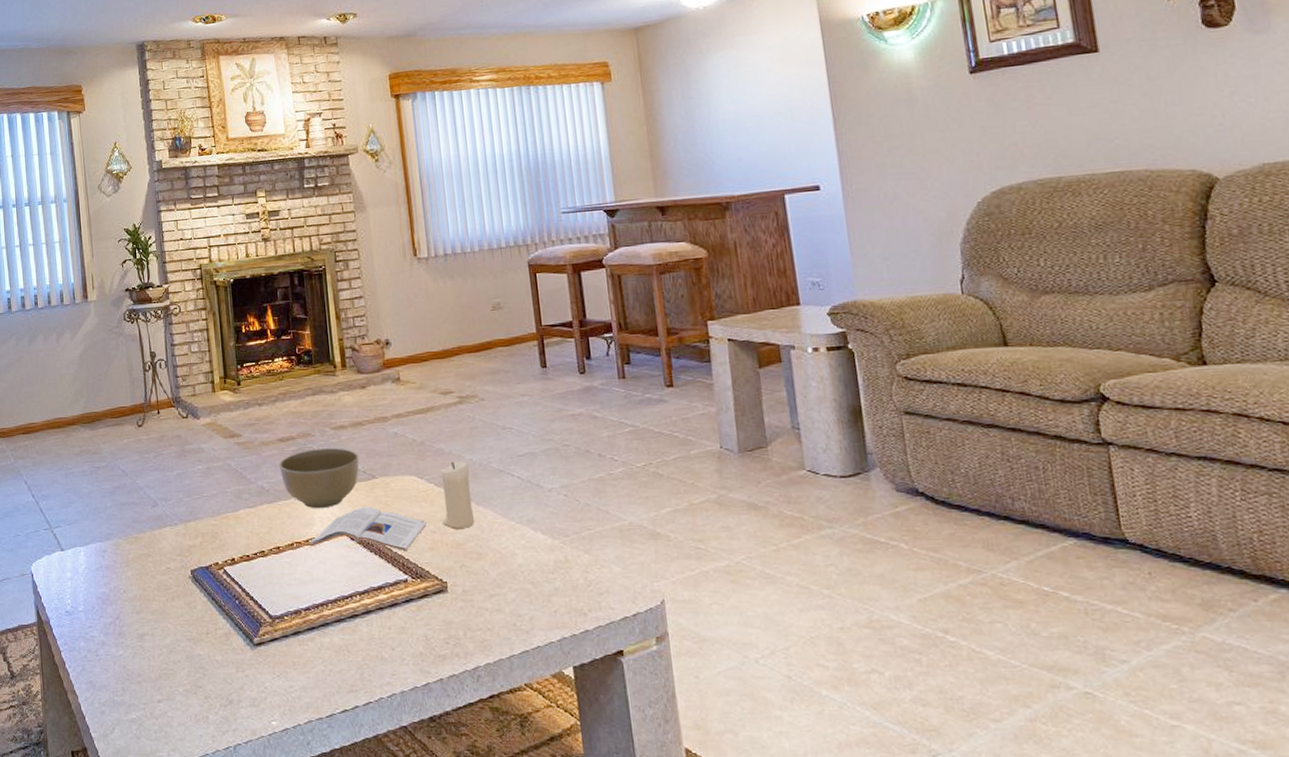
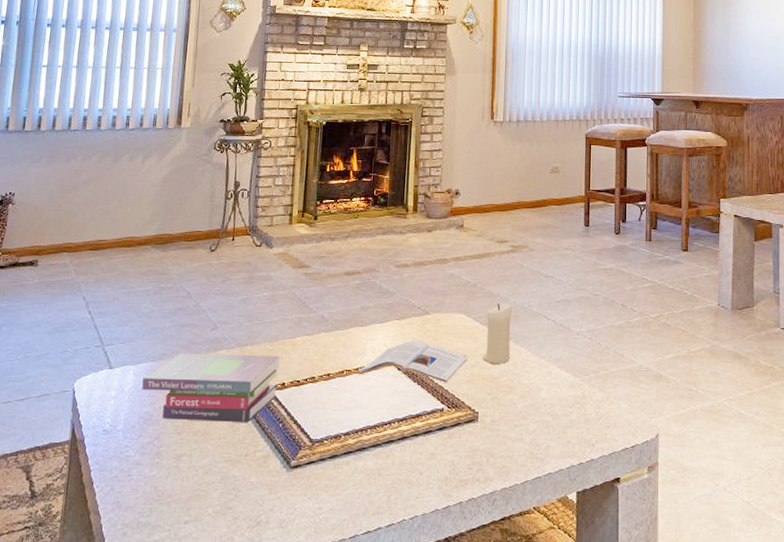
books: none [94,530,228,600] -> present [142,353,280,422]
bowl: present [279,448,359,508] -> none [341,284,417,339]

